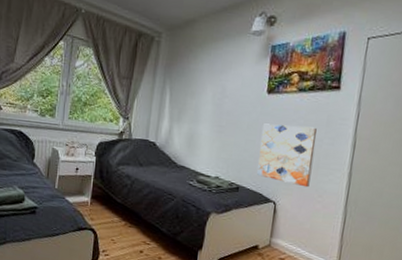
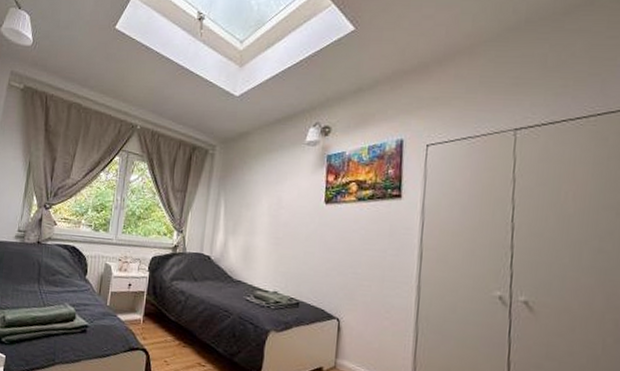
wall art: present [257,123,317,188] -> none [318,234,380,303]

